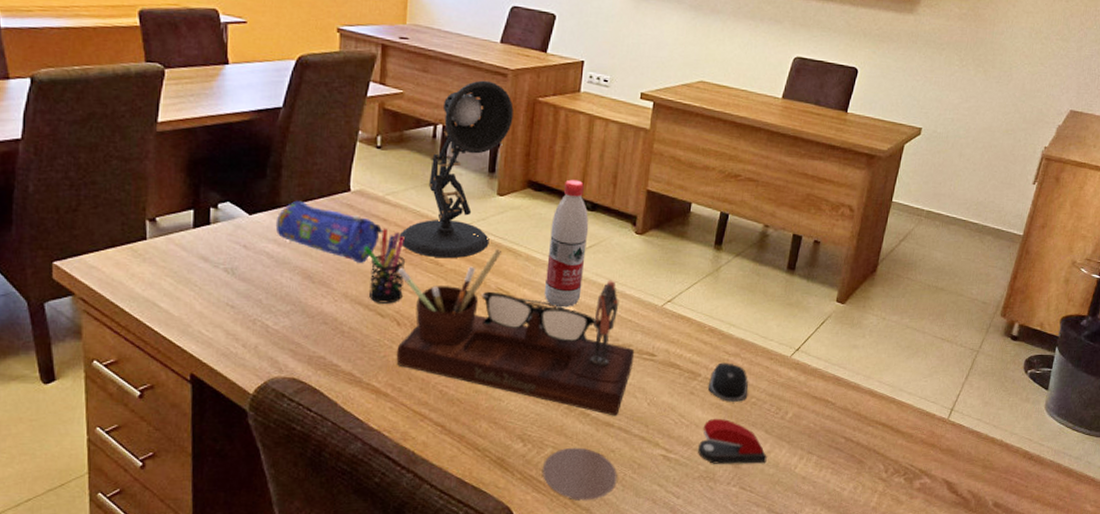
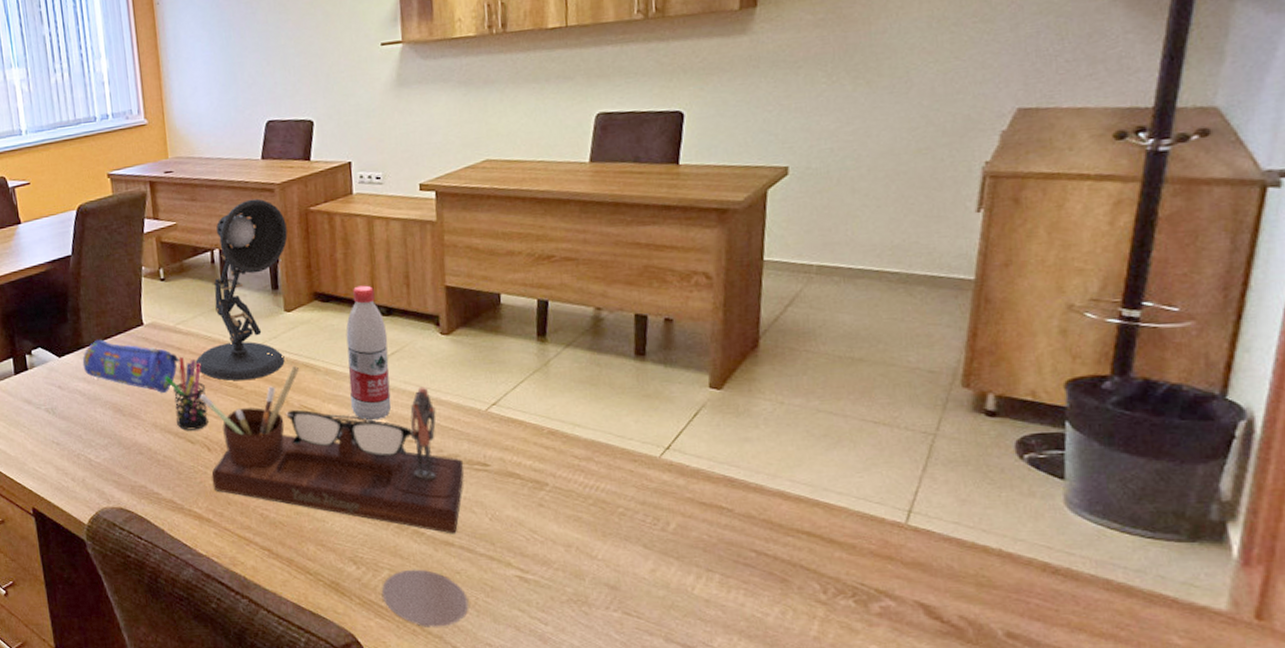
stapler: present [698,418,767,464] -> none [560,532,652,586]
computer mouse: present [707,362,748,402] -> none [559,468,613,513]

